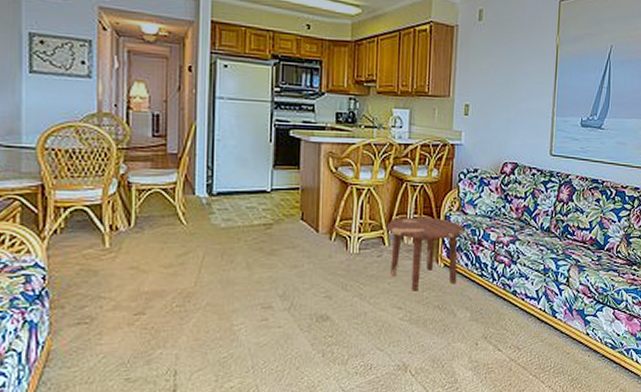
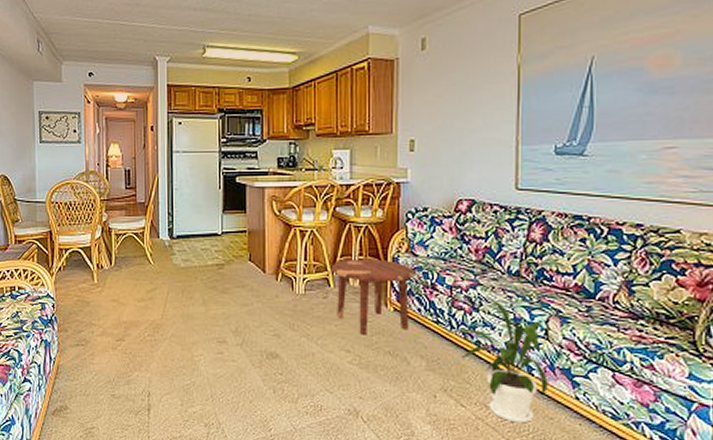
house plant: none [489,249,569,361] -> present [447,295,548,424]

